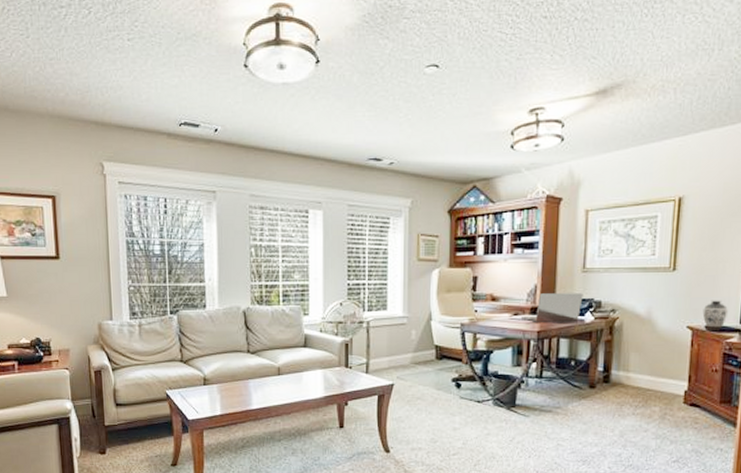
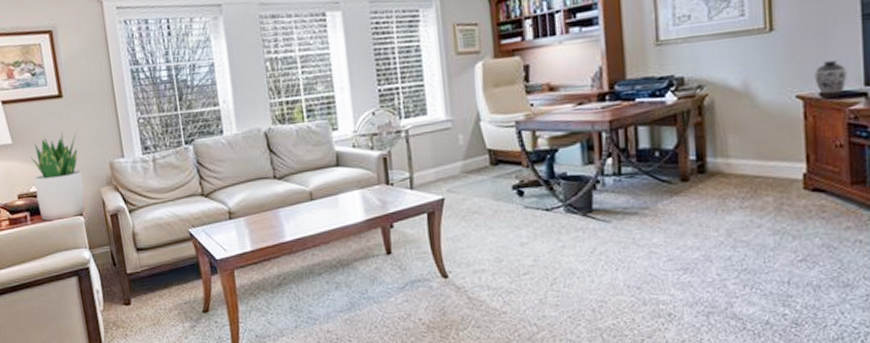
planter: none [23,291,72,371] -> present [30,132,85,221]
laptop: present [521,293,583,322] -> none [588,70,661,111]

